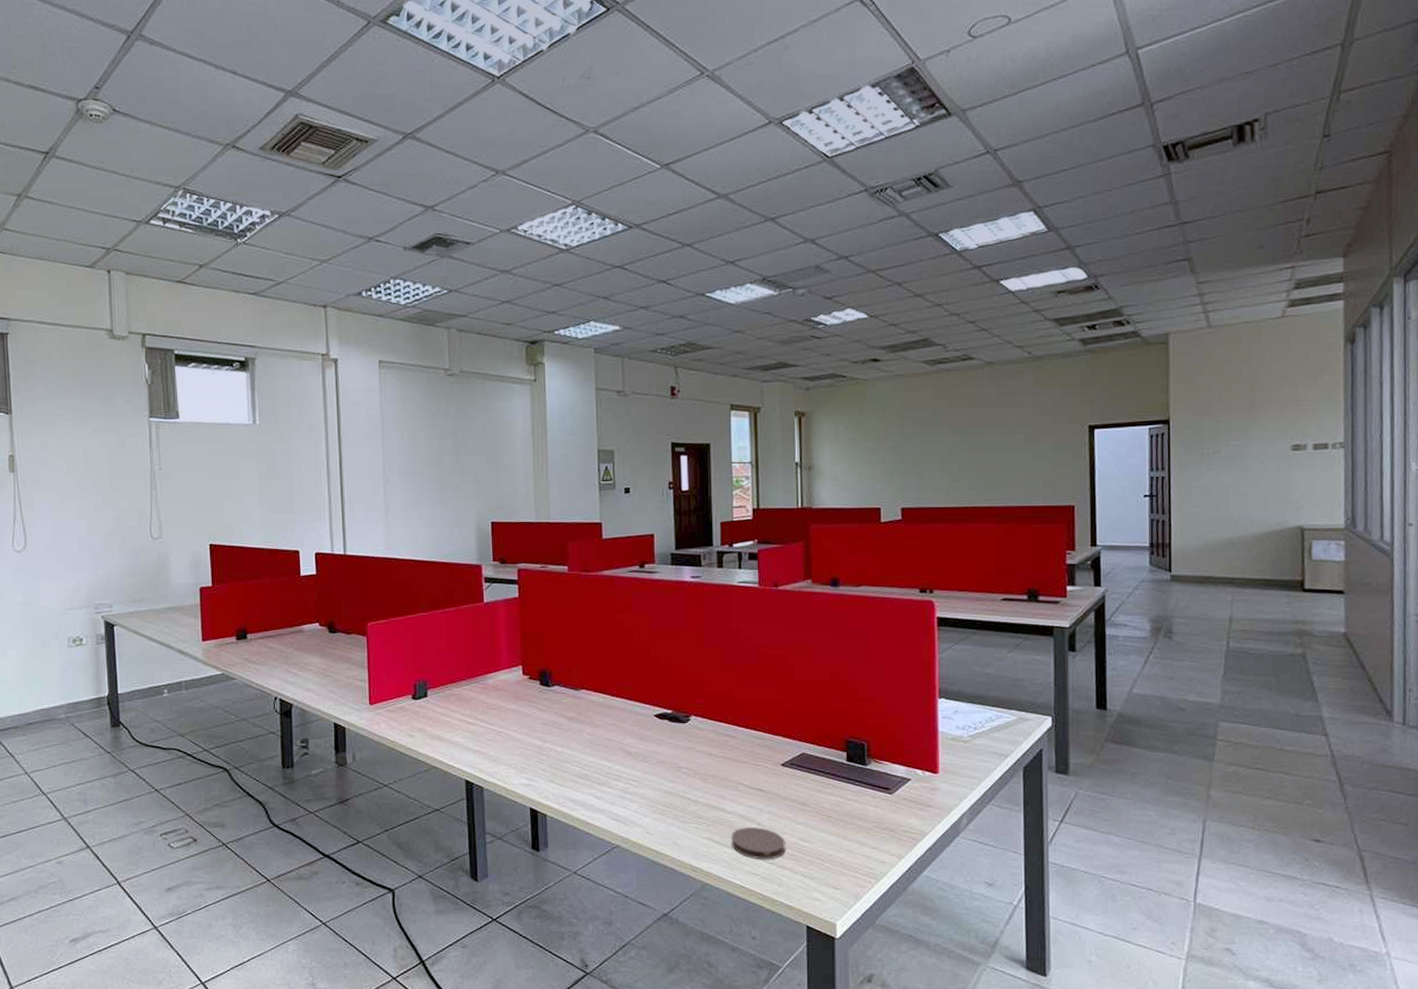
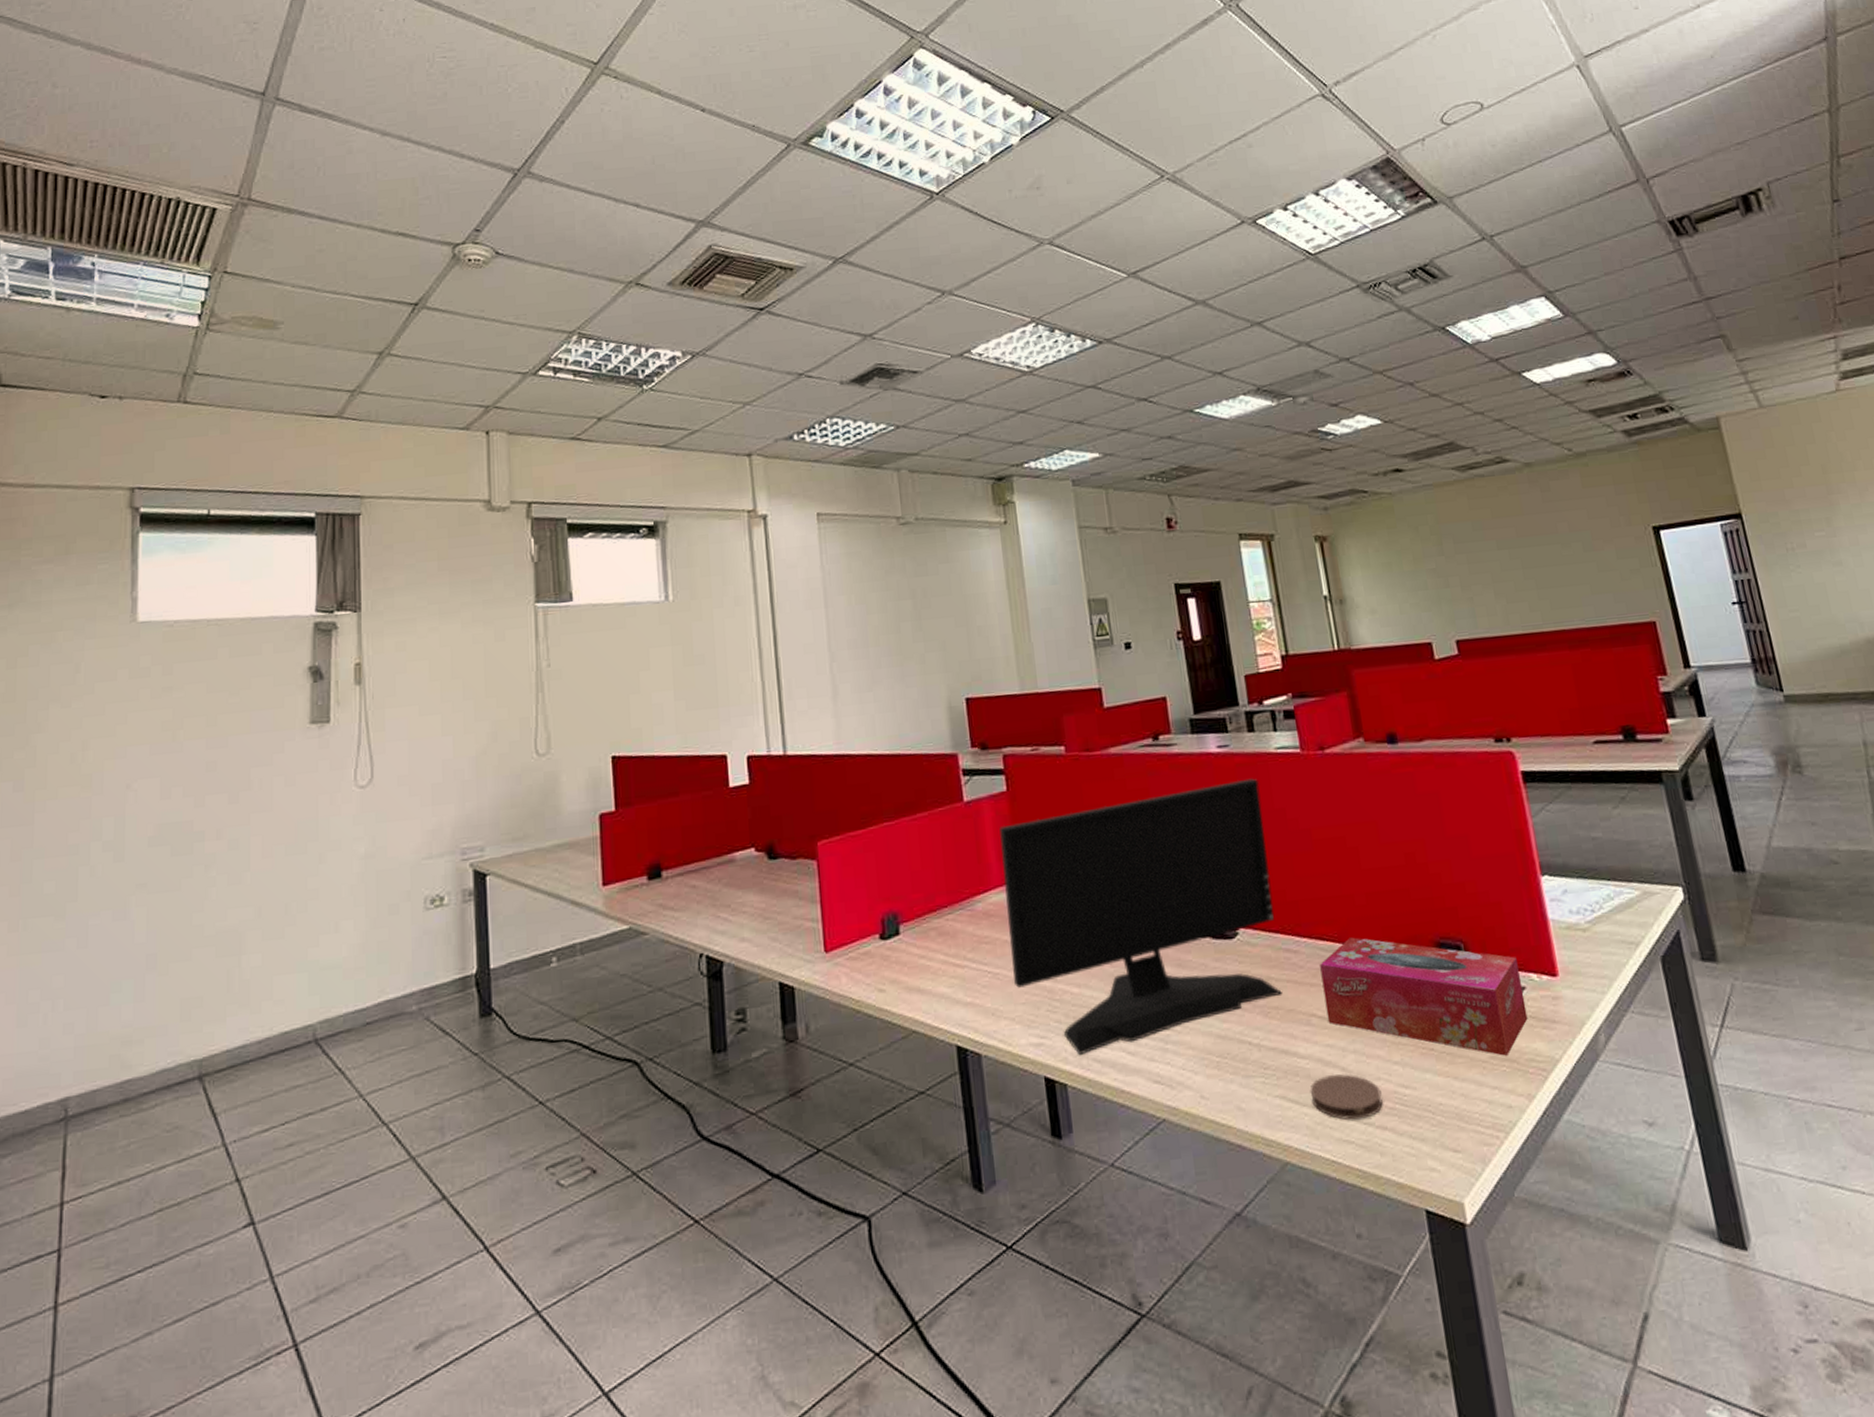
computer monitor: none [510,604,722,796] -> present [999,778,1282,1056]
tissue box: none [751,730,909,826] -> present [1320,937,1528,1056]

